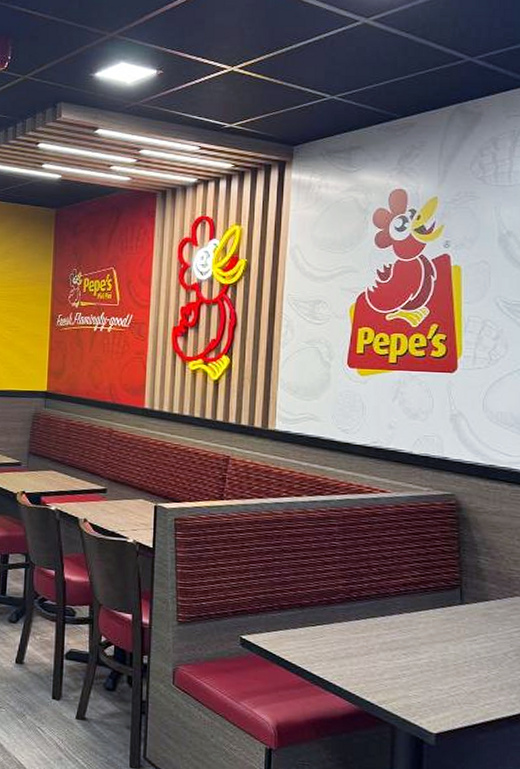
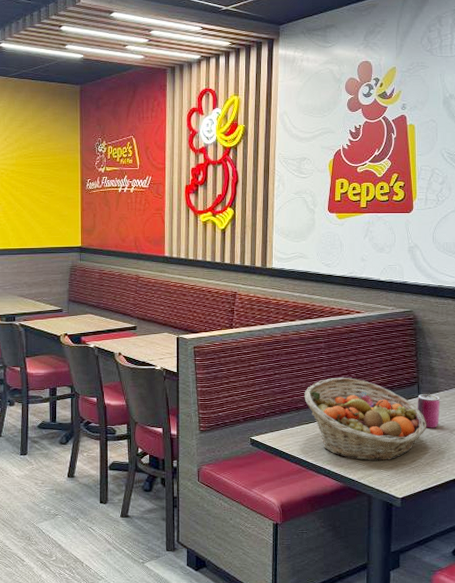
fruit basket: none [310,570,471,683] -> present [304,377,426,462]
can: none [459,601,491,647] -> present [417,394,440,428]

